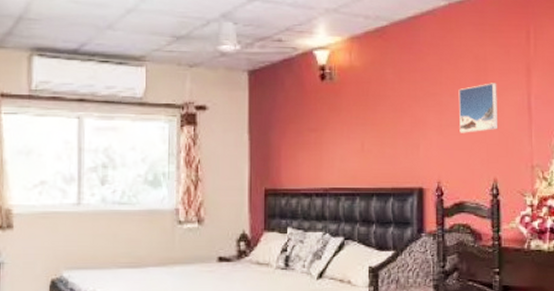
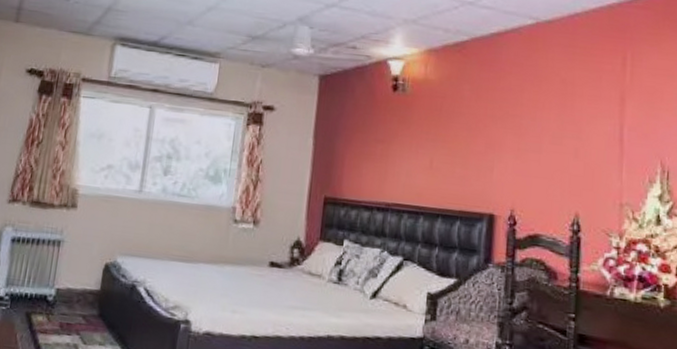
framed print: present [458,83,498,133] -> none [539,109,586,161]

